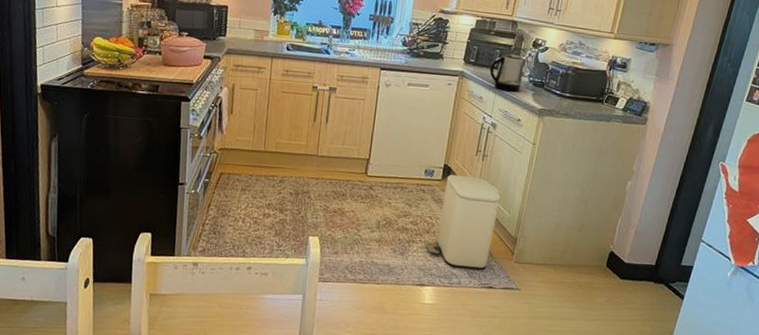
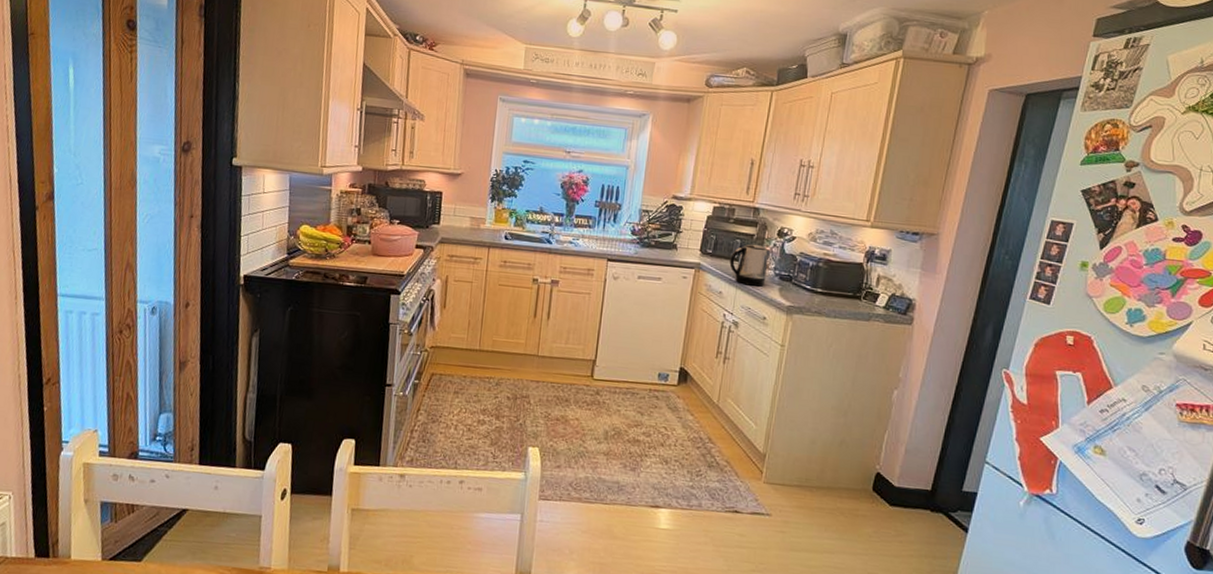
pedal bin: present [426,175,501,270] -> none [661,379,745,491]

